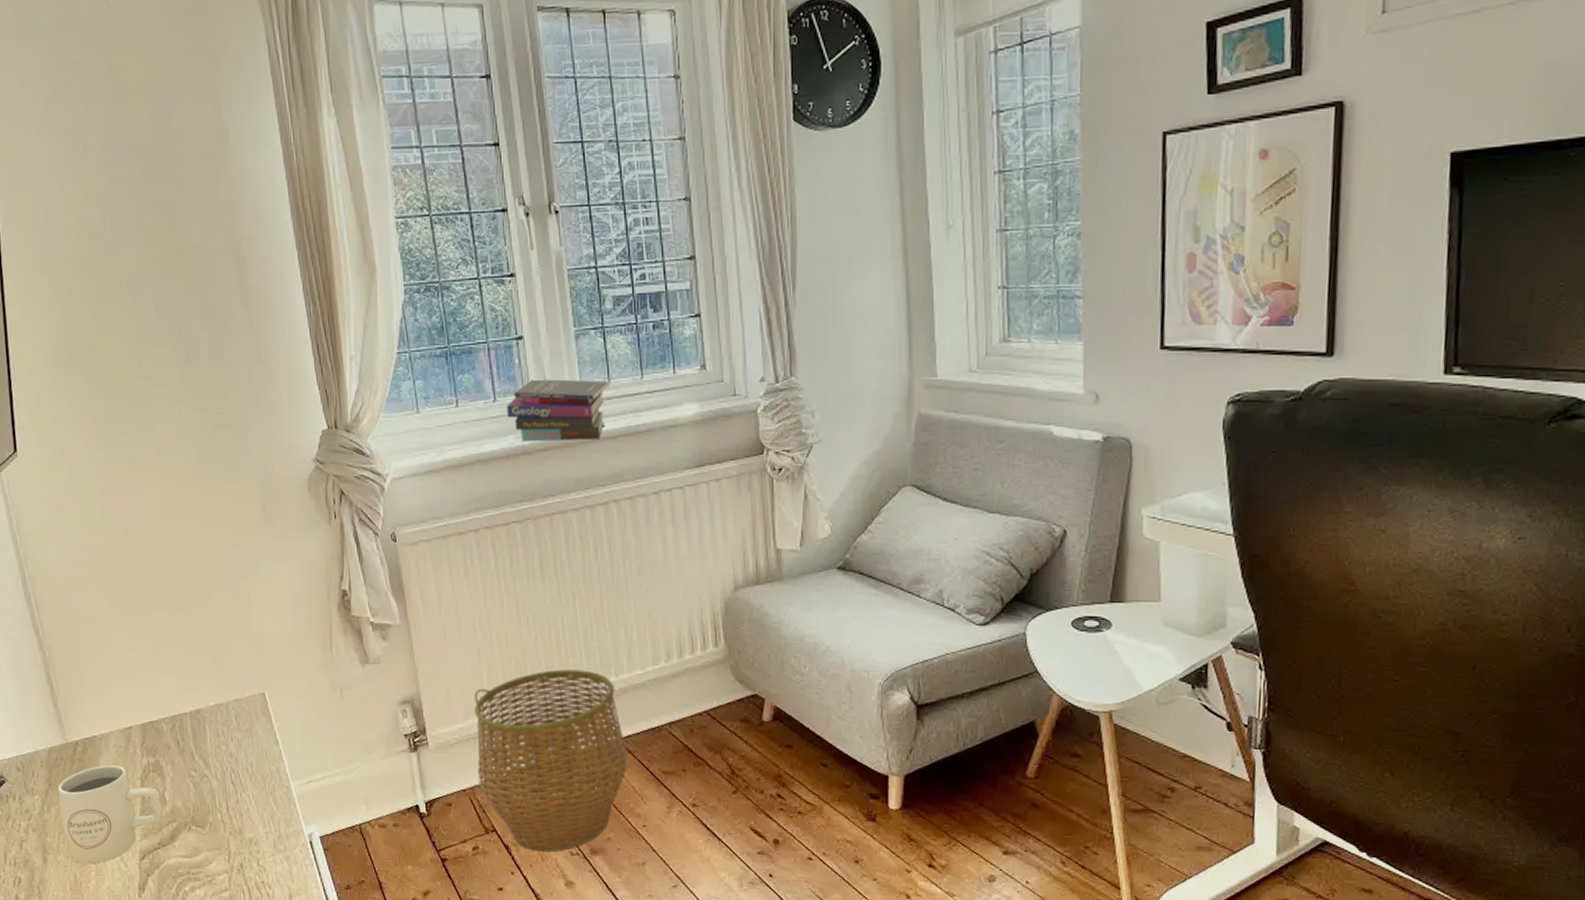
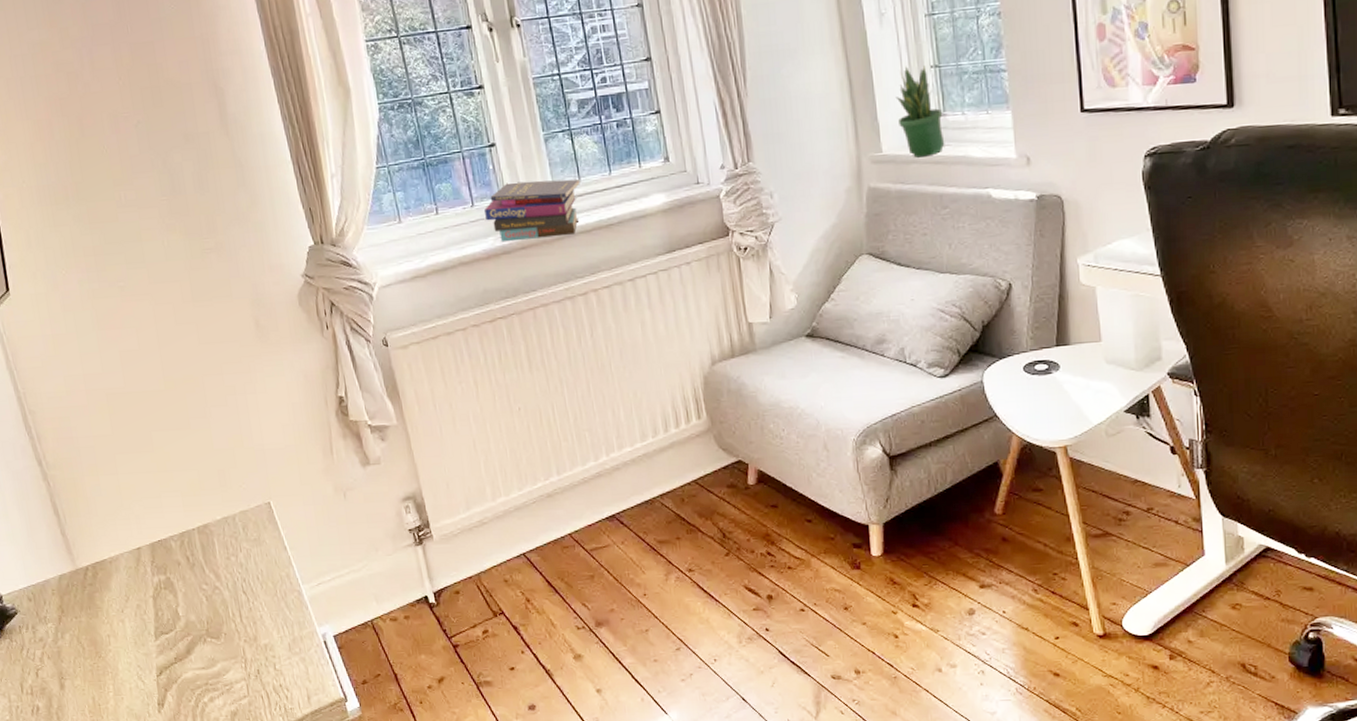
mug: present [57,765,163,864] -> none [70,586,177,686]
basket: present [474,669,628,852] -> none [473,452,624,629]
planter: none [956,285,1007,385] -> present [895,66,945,158]

